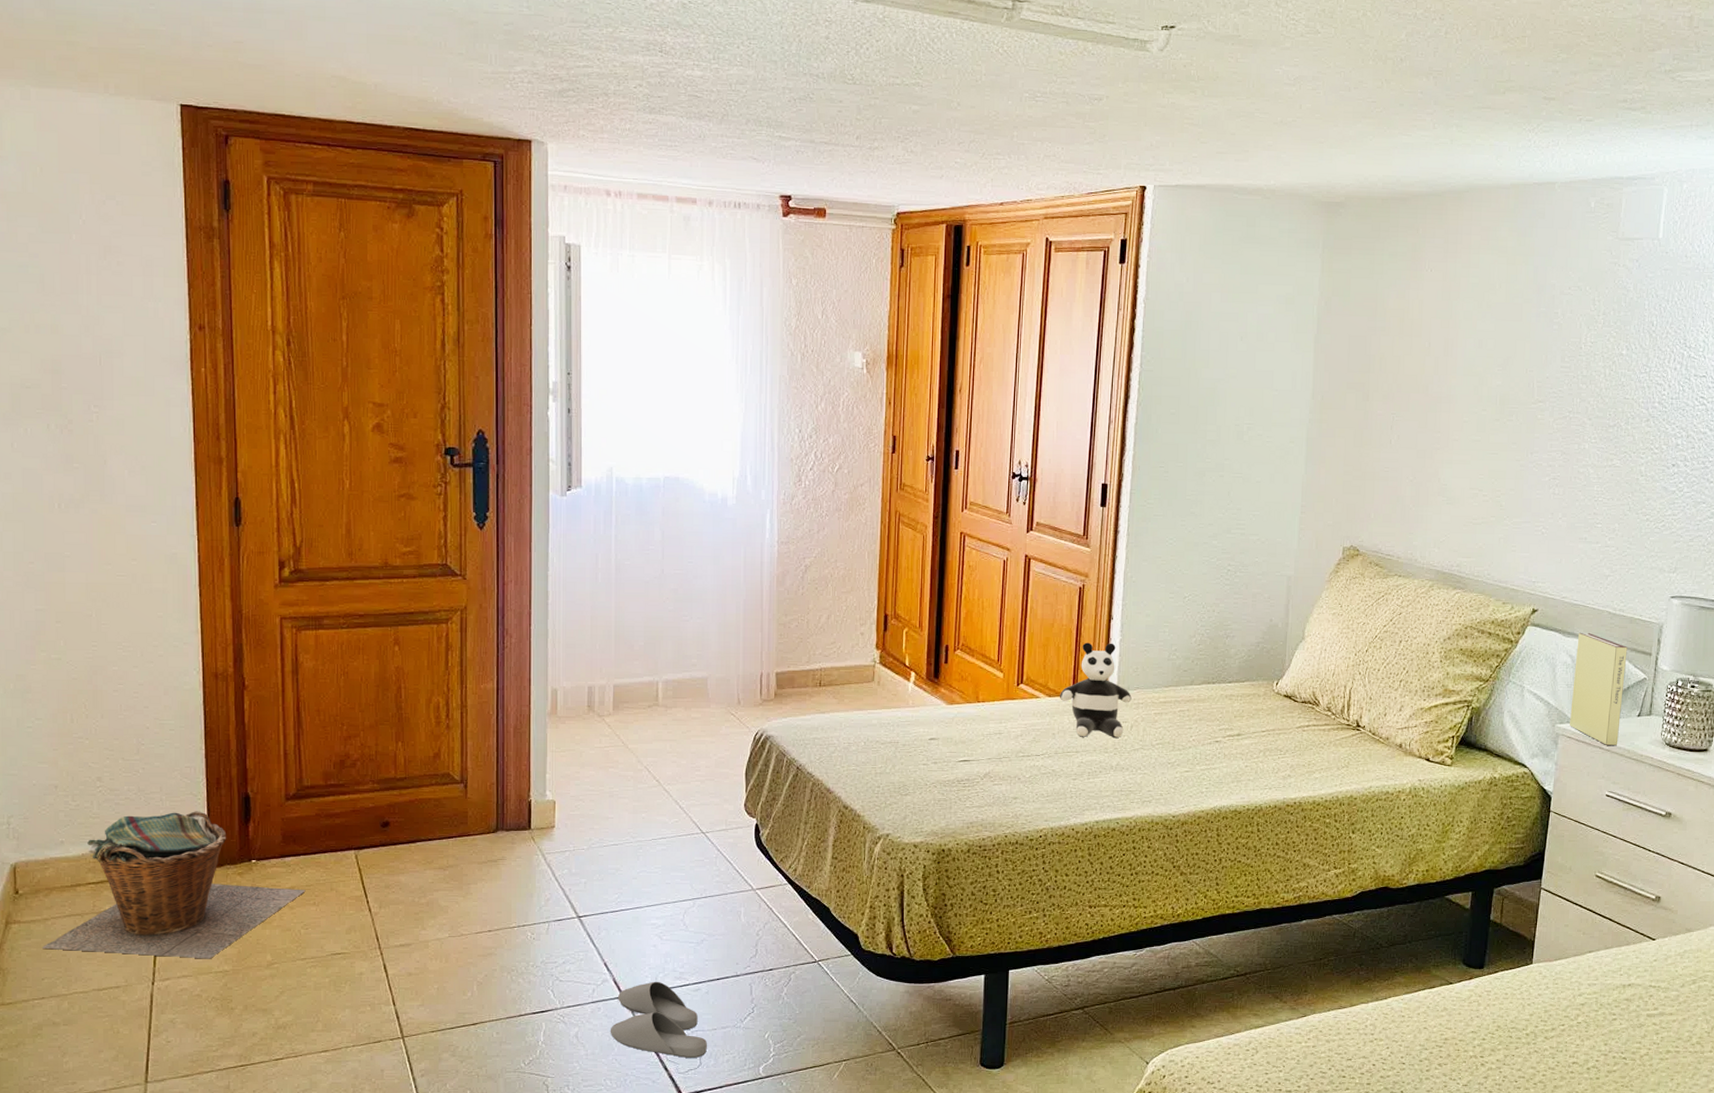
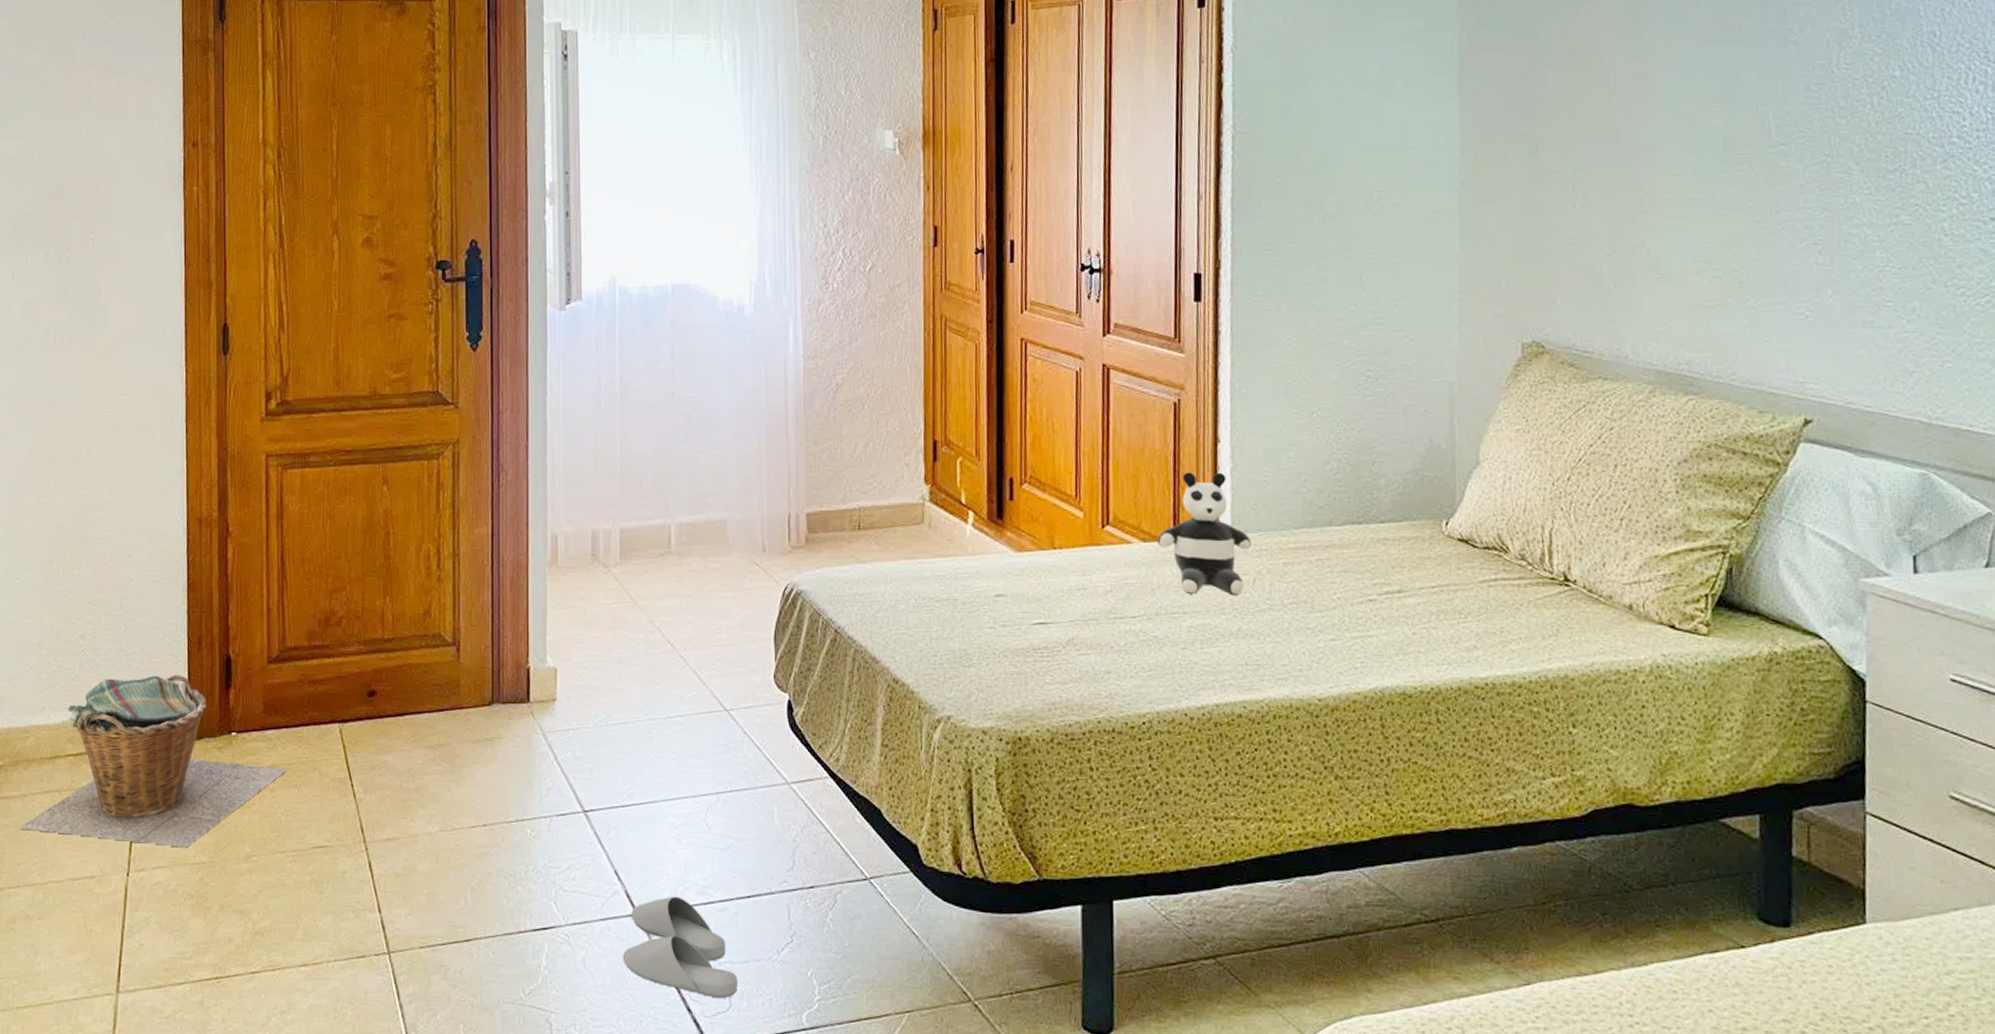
book: present [1570,632,1628,745] -> none [1877,450,1960,608]

